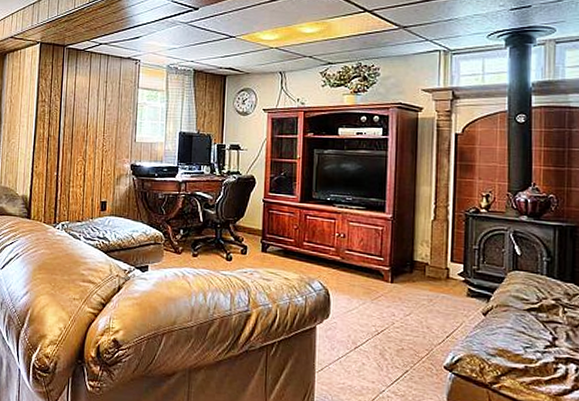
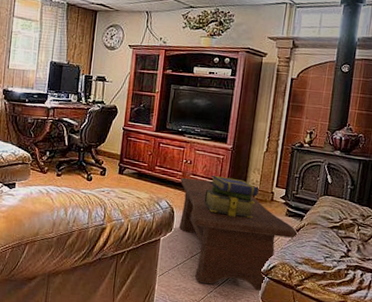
coffee table: none [334,253,485,390] -> present [178,177,298,291]
stack of books: none [364,251,430,301] -> present [203,176,259,219]

